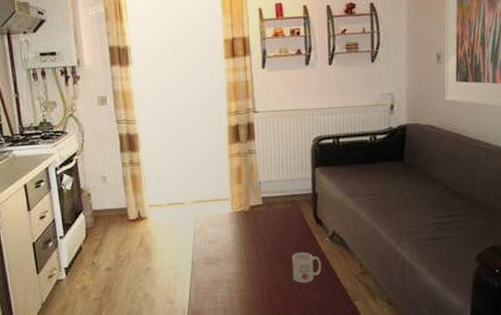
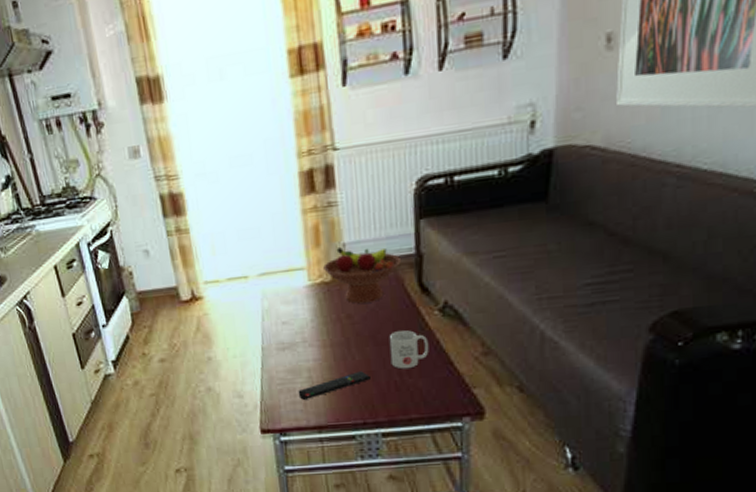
remote control: none [219,284,277,307] -> present [298,371,370,400]
fruit bowl: none [244,184,302,229] -> present [323,246,402,304]

